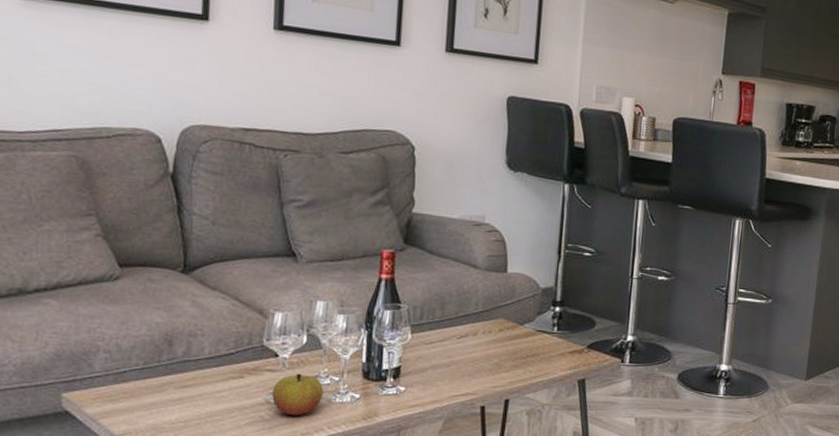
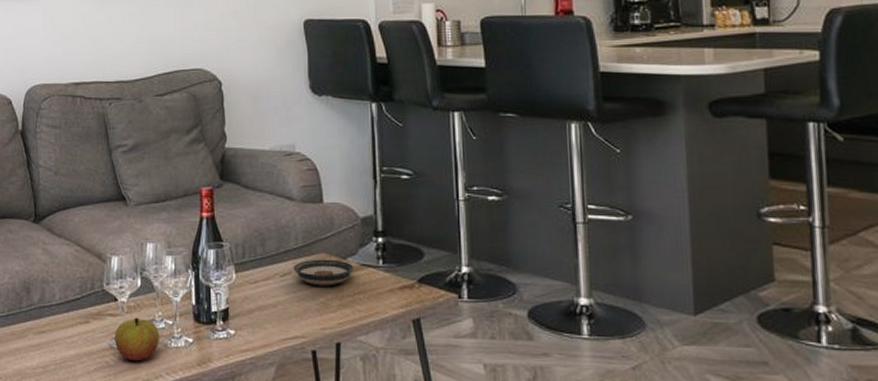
saucer: none [471,324,530,349] -> present [293,259,354,286]

